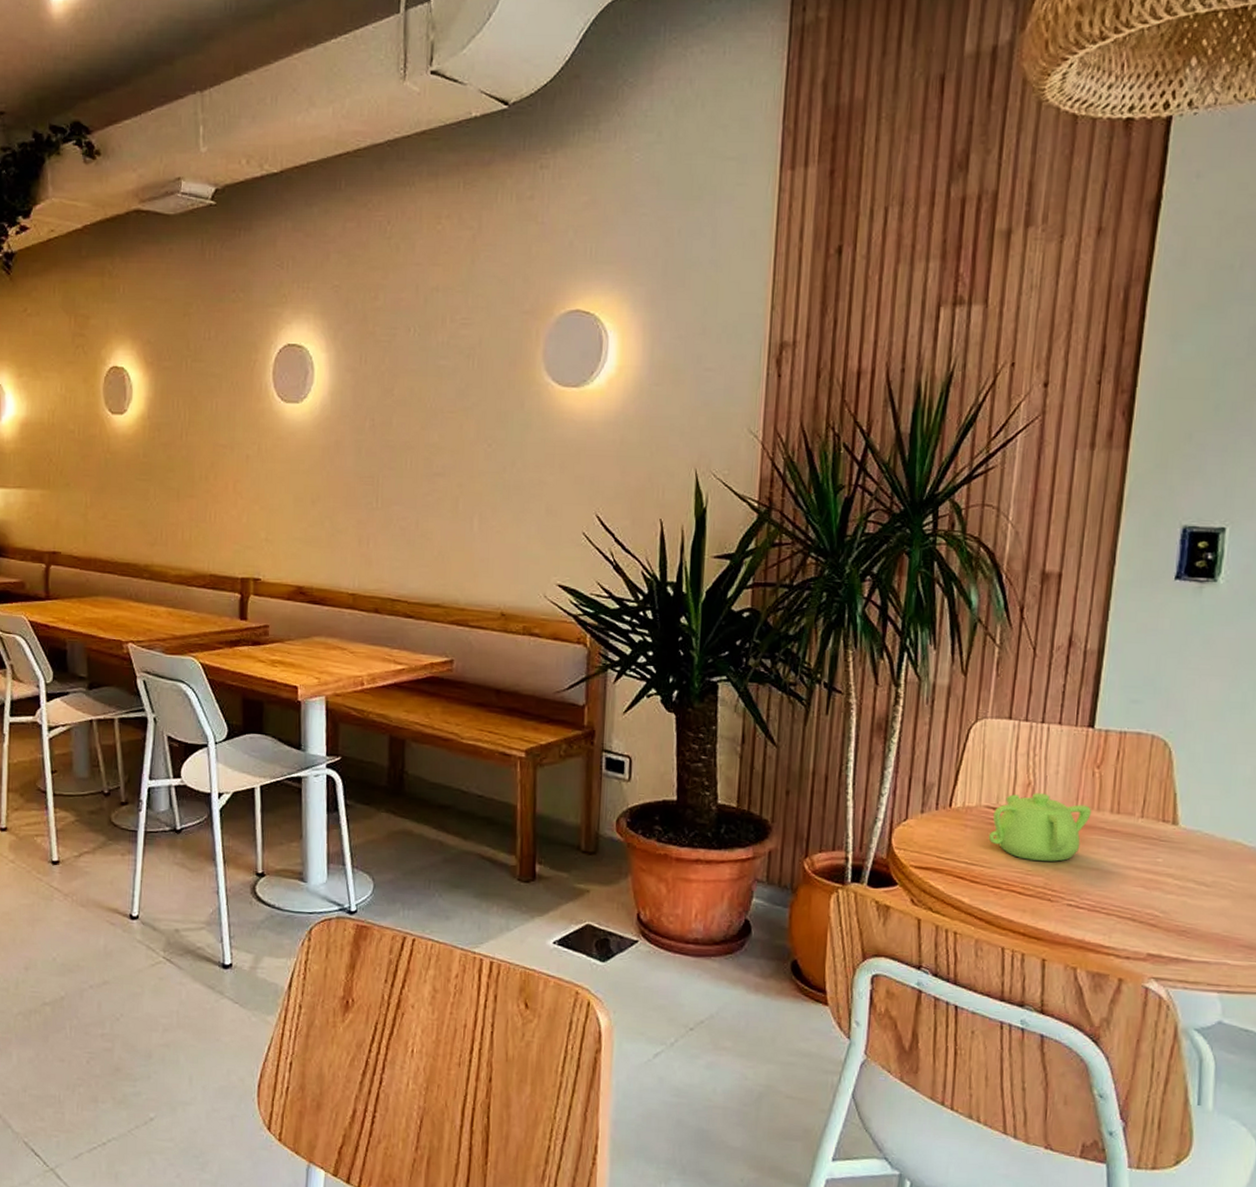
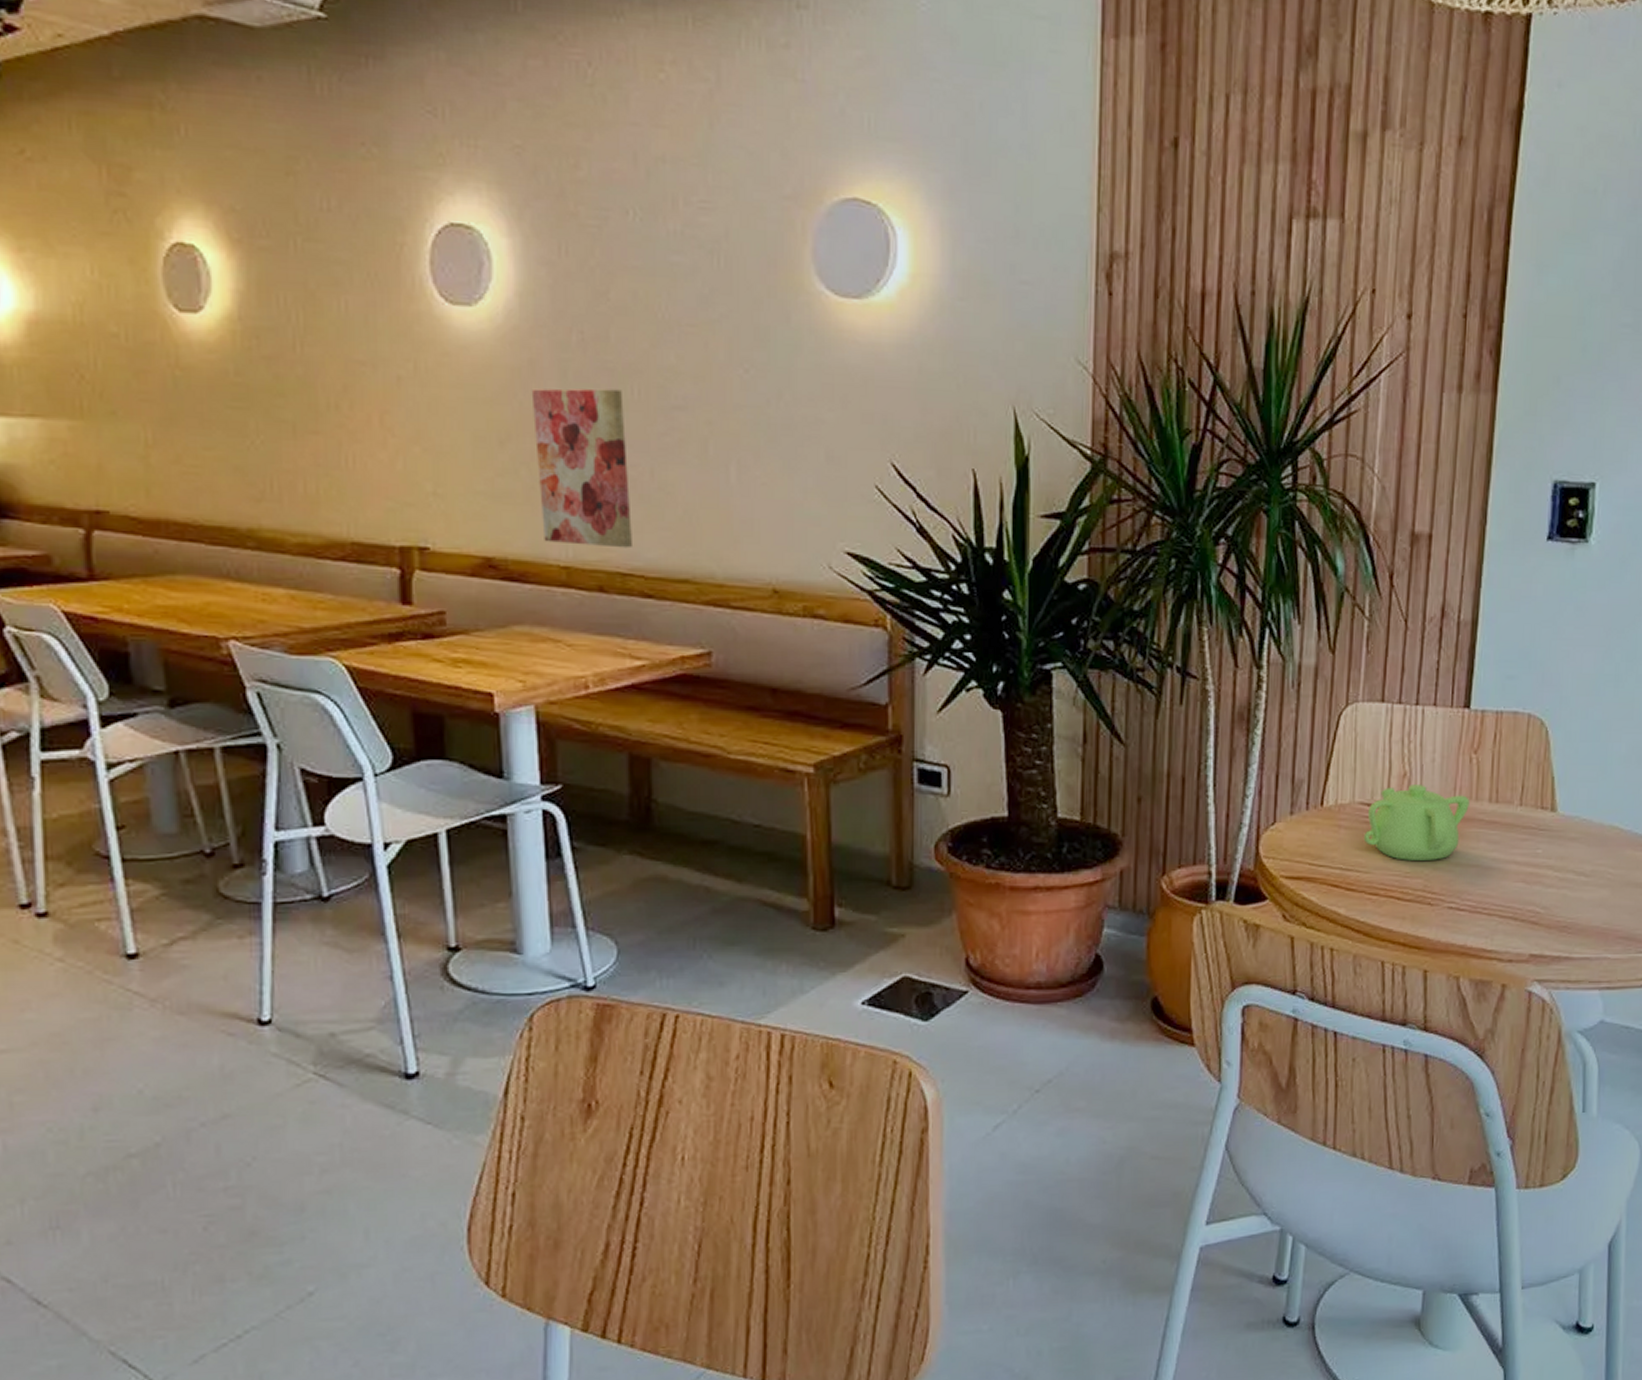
wall art: none [335,461,401,581] -> present [531,388,632,549]

